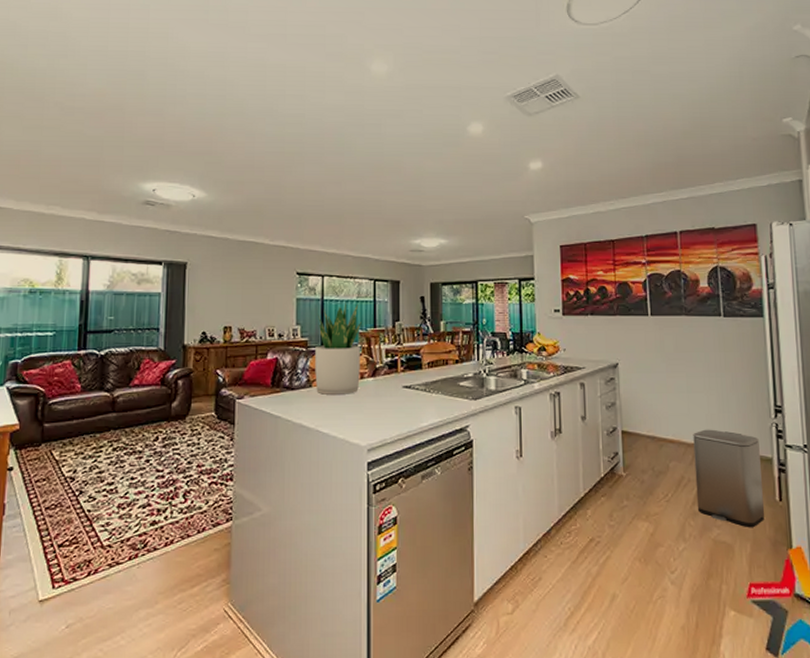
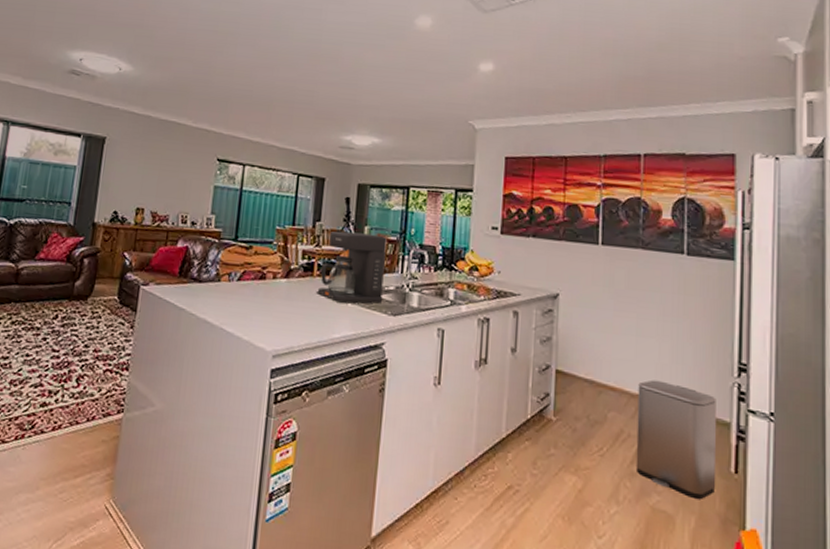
planter: present [315,302,361,395] -> none [225,195,280,294]
coffee maker: none [404,328,464,394] -> present [318,231,387,304]

